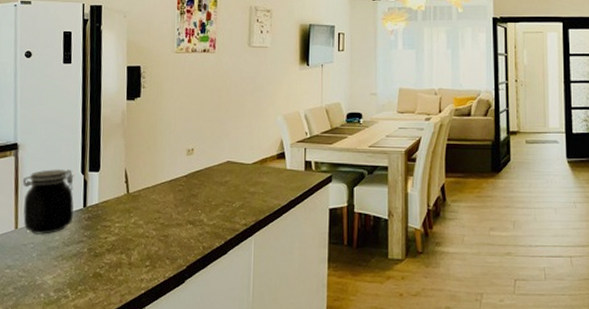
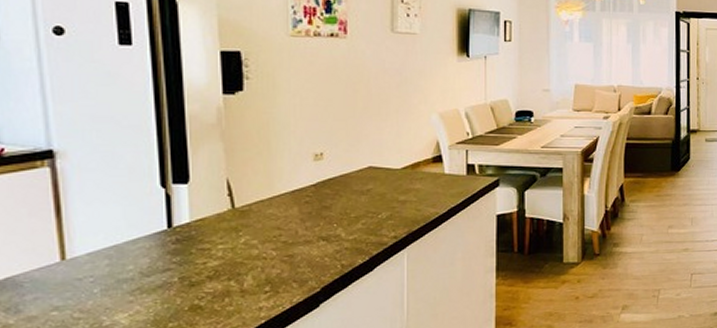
jar: present [22,168,74,235] -> none [66,181,152,265]

